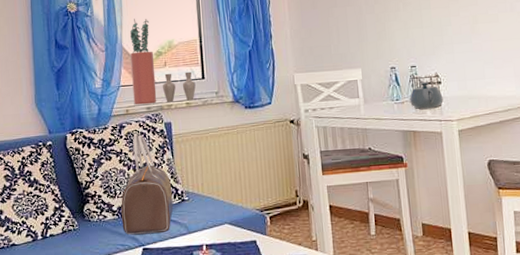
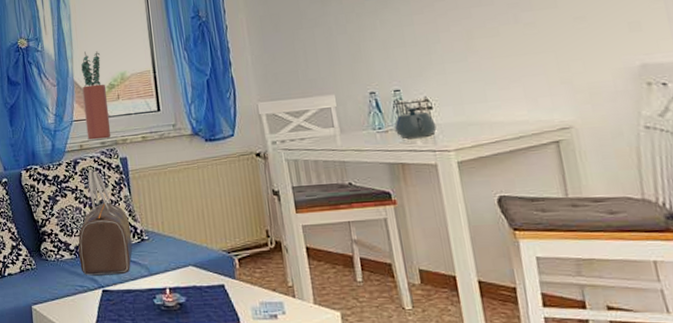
vase: present [162,71,196,103] -> none [116,104,152,137]

